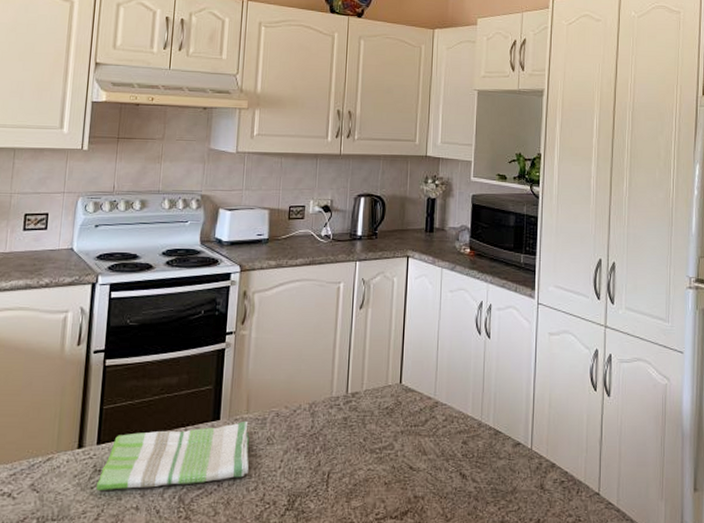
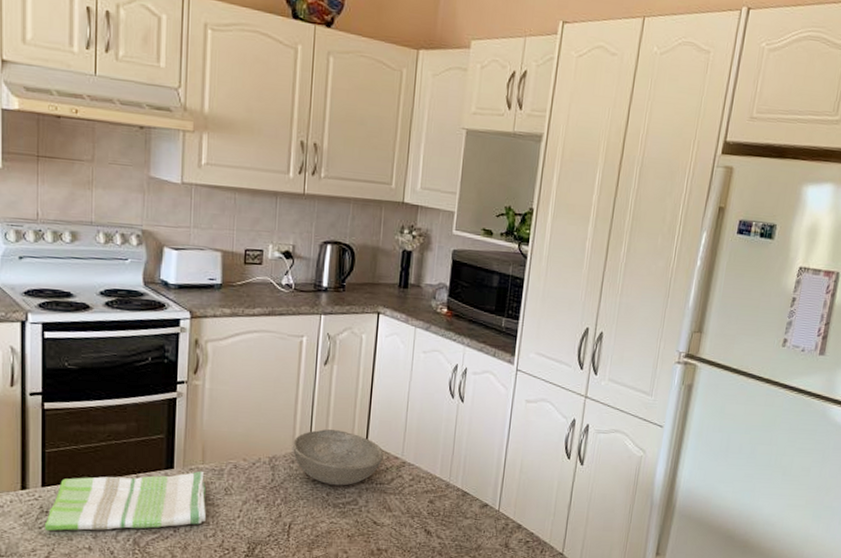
soup bowl: none [331,372,417,430] -> present [292,429,384,486]

